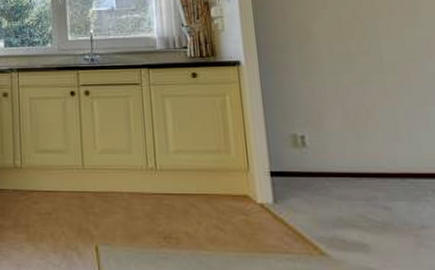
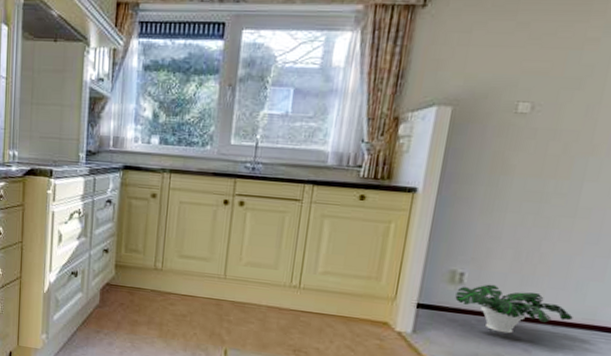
potted plant: none [302,144,417,192] -> present [455,284,573,334]

